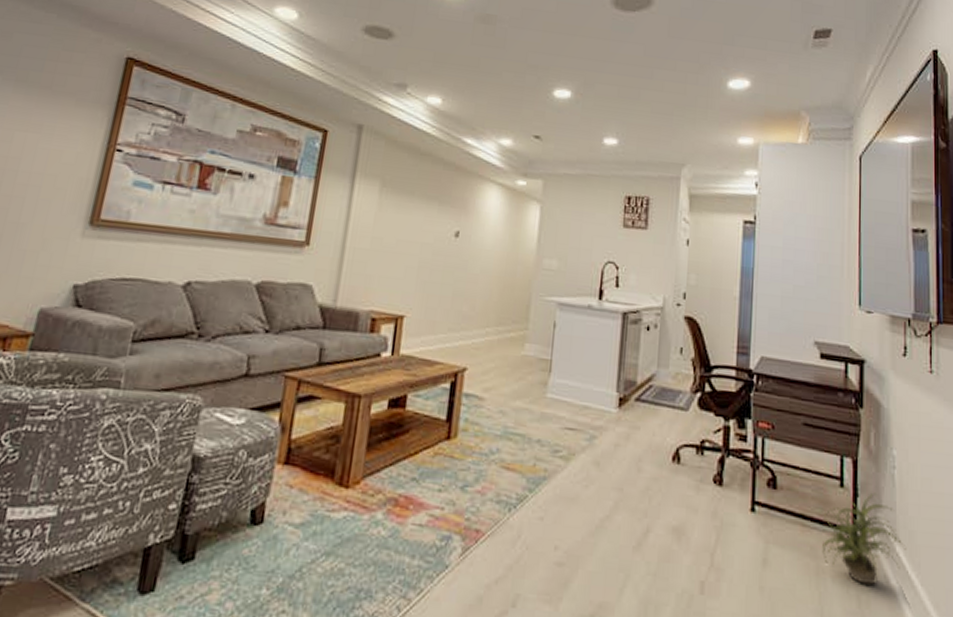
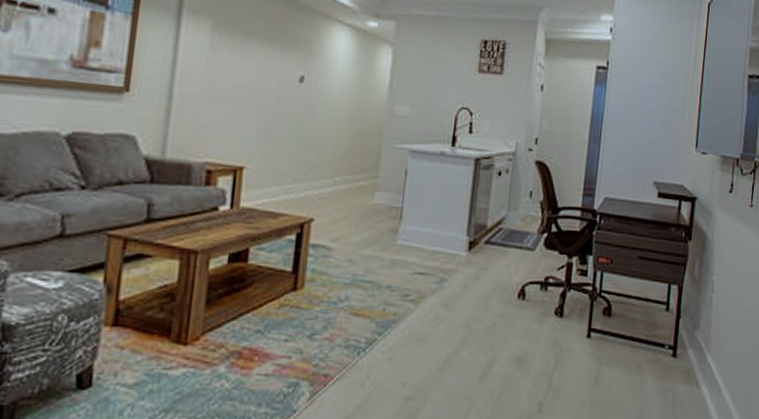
potted plant: present [822,492,907,585] -> none [646,313,717,391]

